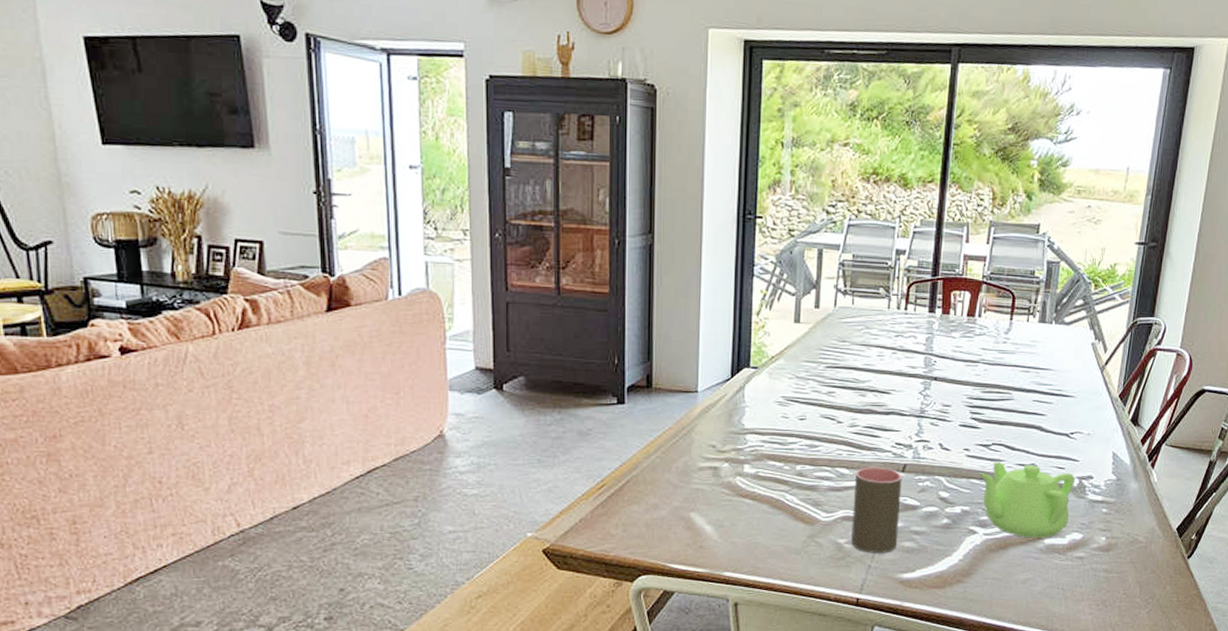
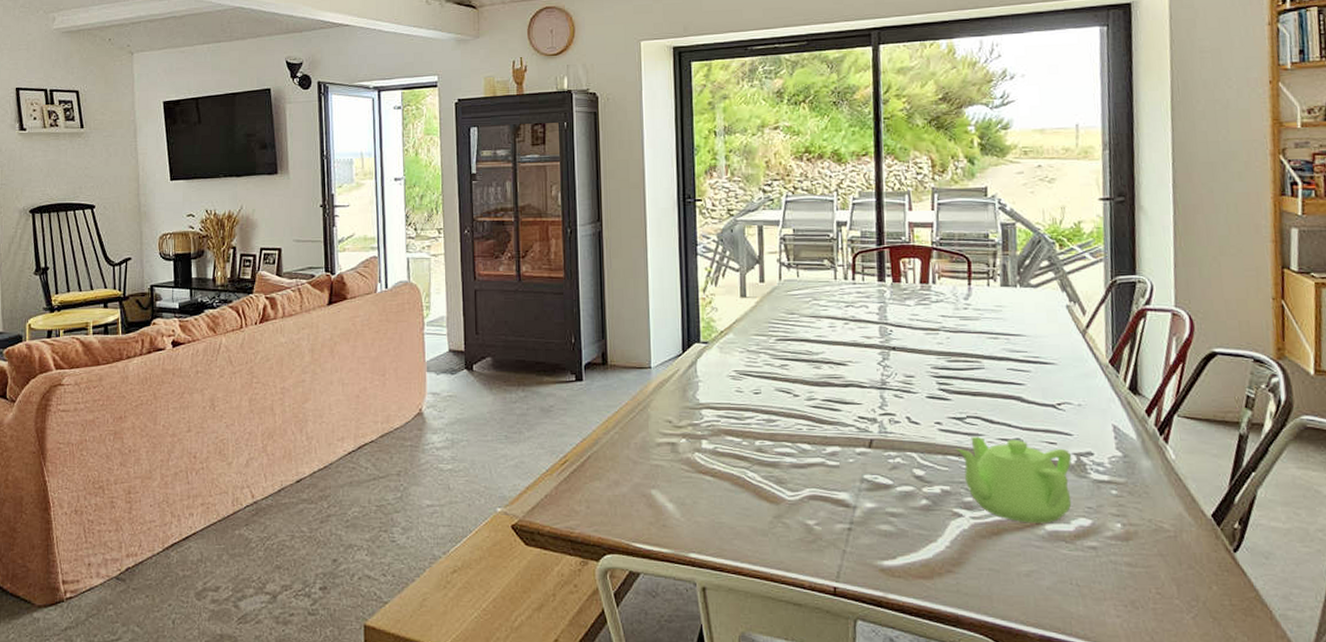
cup: present [850,466,902,553] -> none [818,442,873,536]

